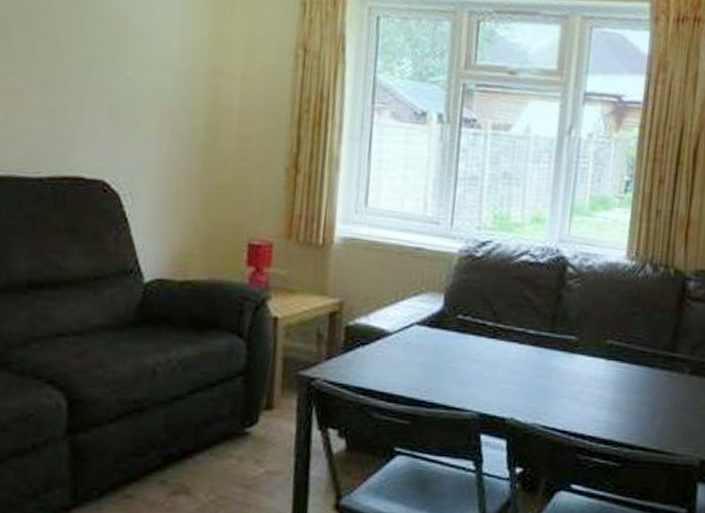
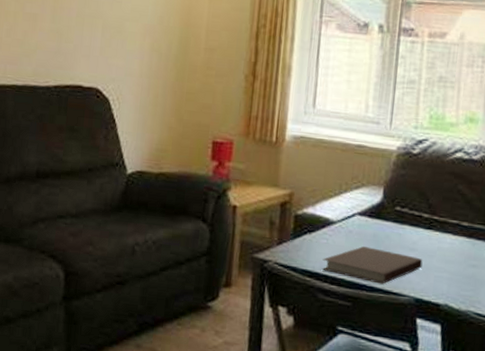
notebook: none [376,359,487,400] -> present [321,246,423,284]

